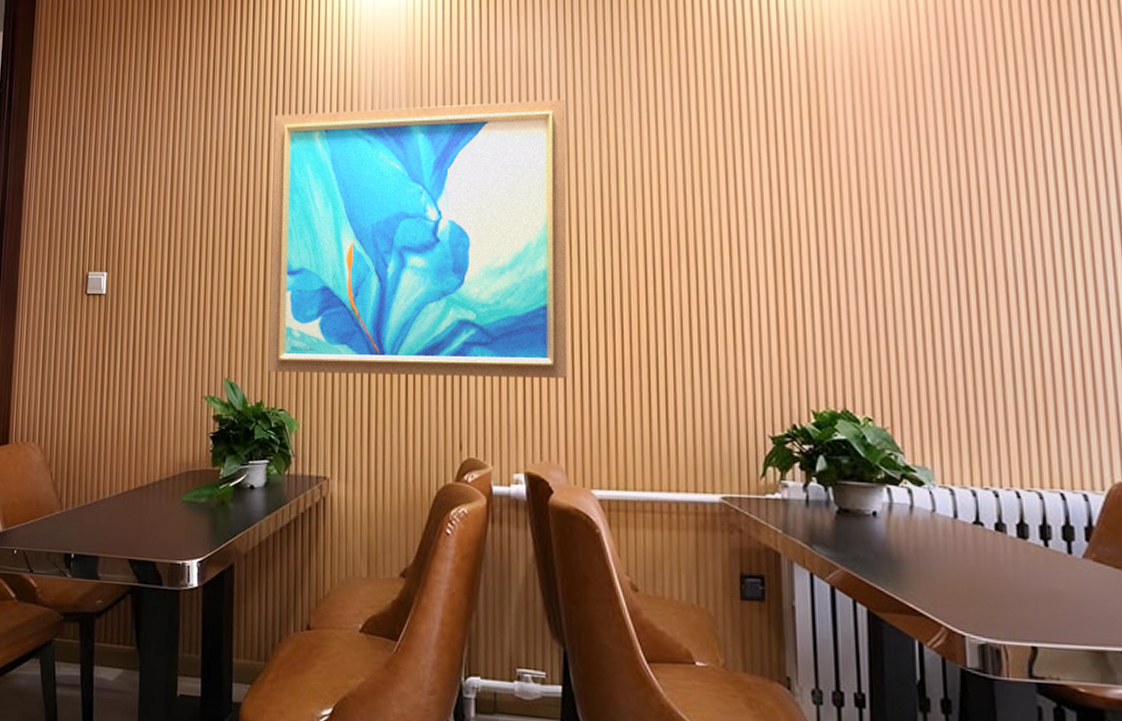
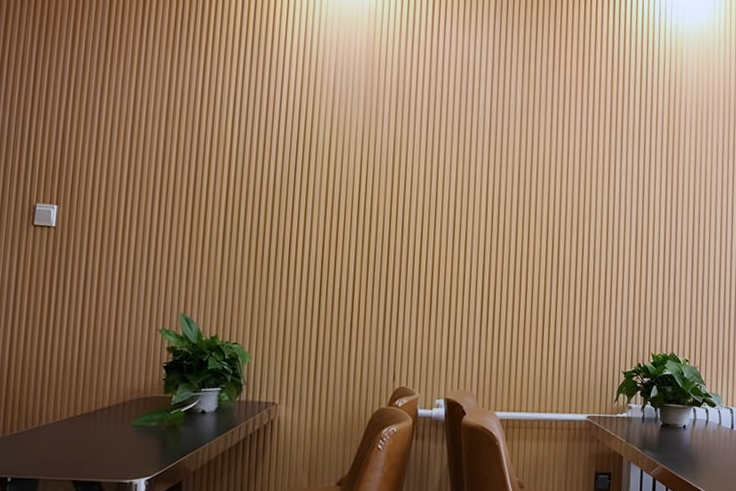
wall art: present [268,99,568,378] -> none [224,74,497,324]

